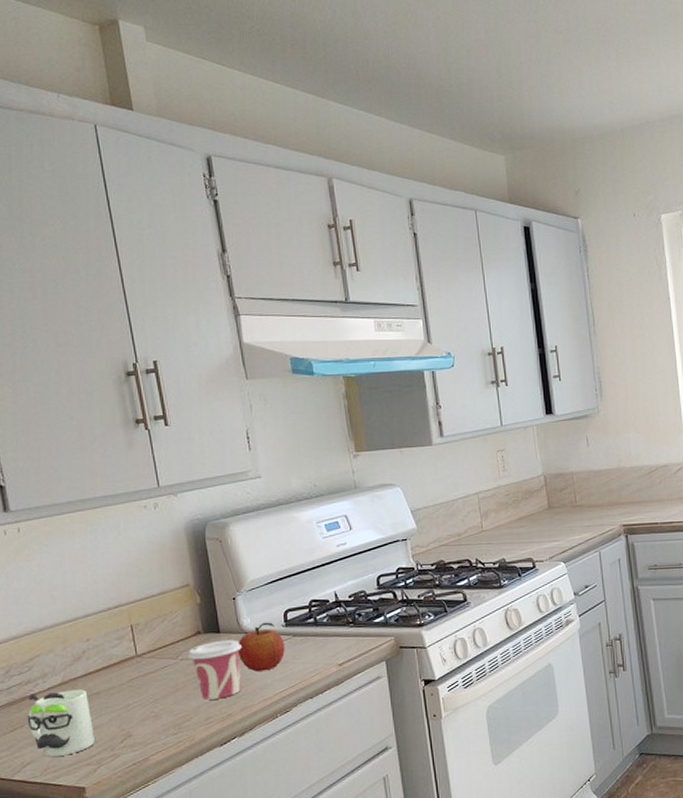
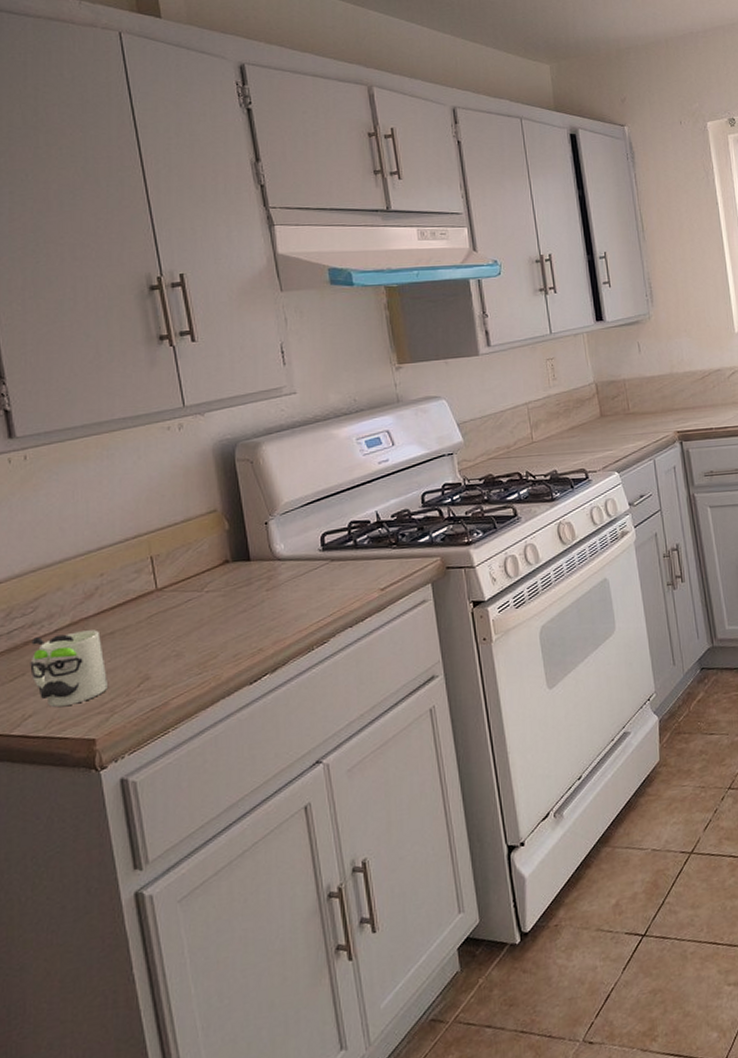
cup: present [187,639,241,700] -> none [214,567,274,634]
fruit: present [237,622,285,672] -> none [270,546,322,601]

